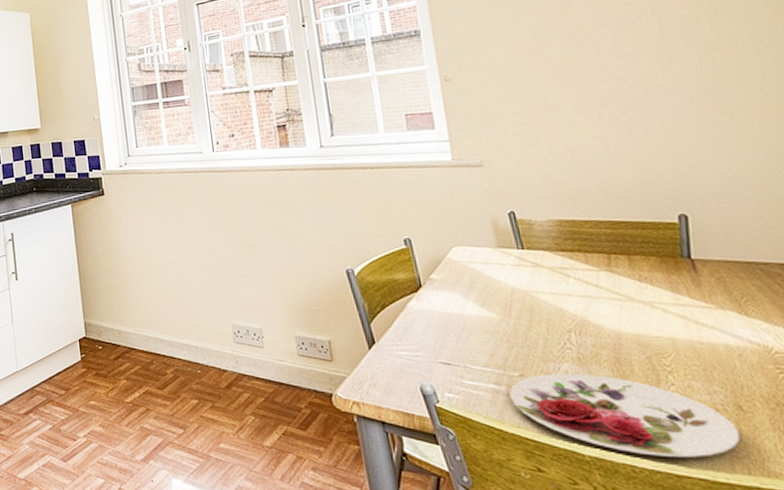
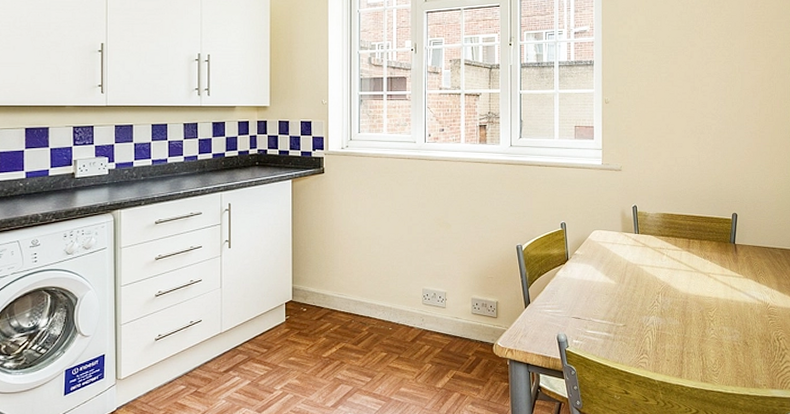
plate: present [510,373,741,458] -> none [616,323,744,378]

